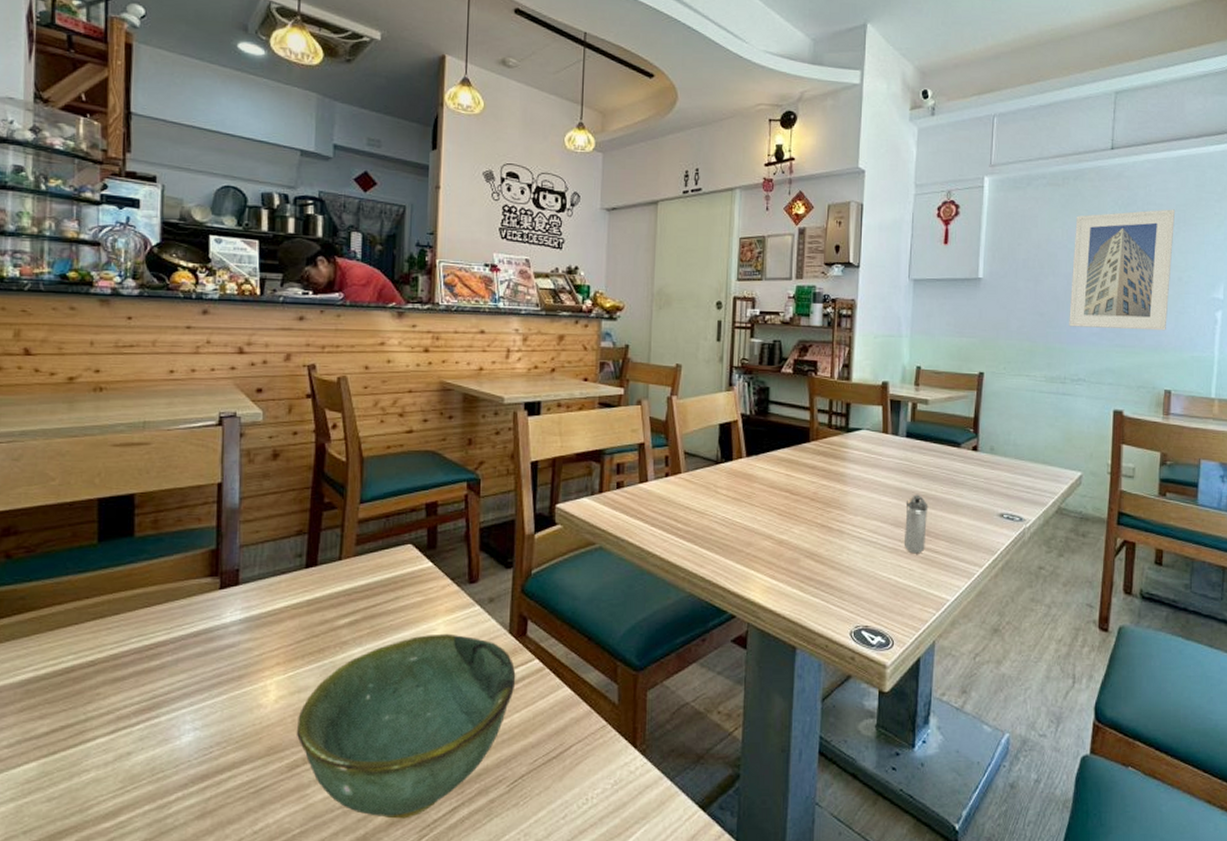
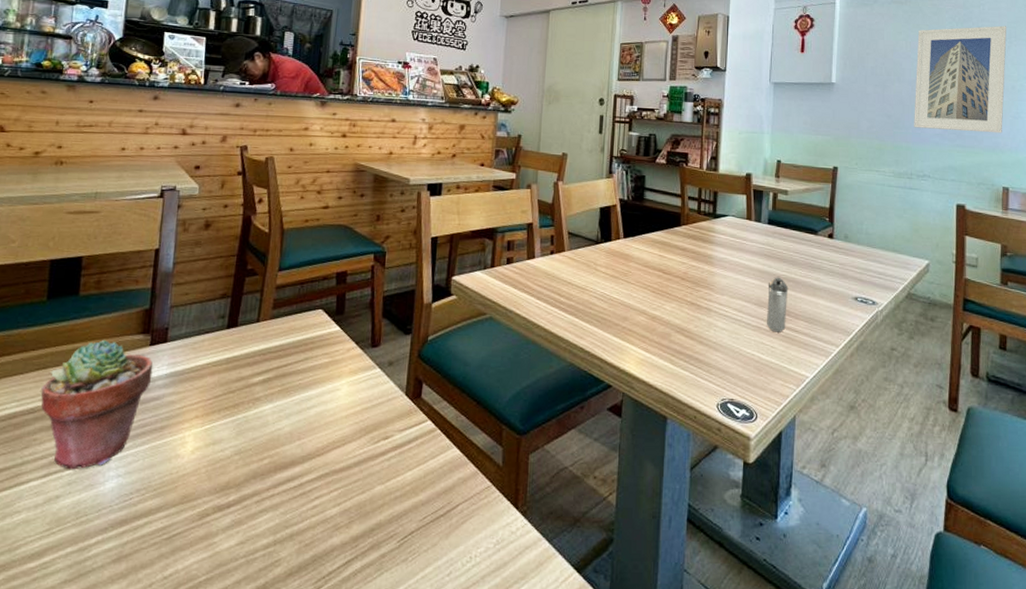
potted succulent: none [100,583,225,724] -> present [41,339,154,469]
bowl: present [296,633,516,819] -> none [208,393,410,570]

